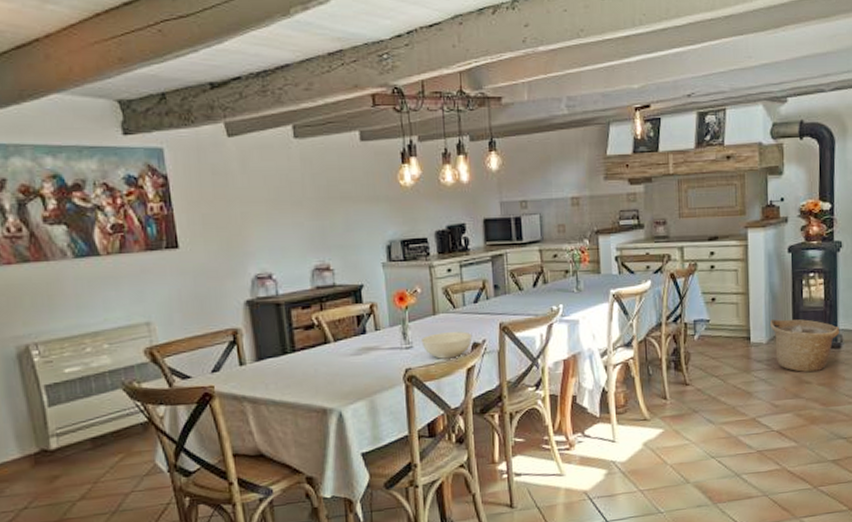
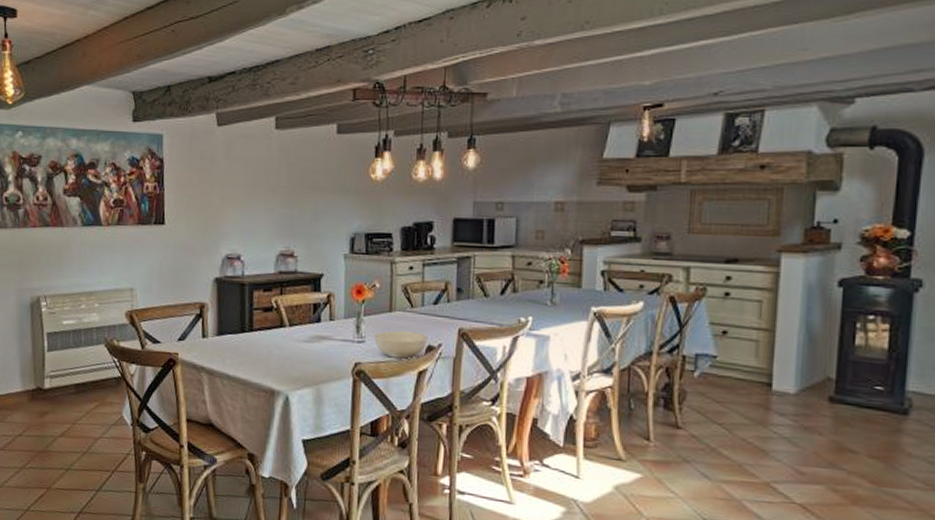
basket: present [769,319,840,373] -> none [801,366,909,440]

